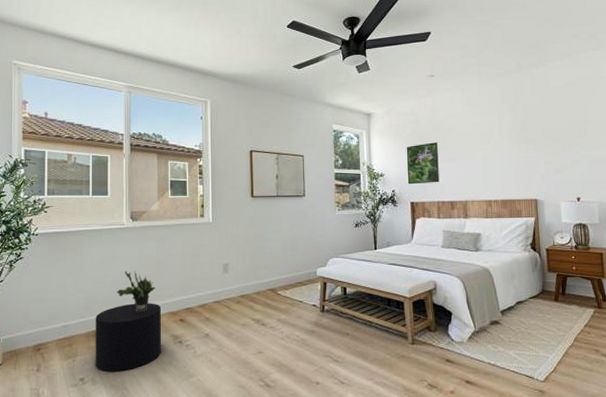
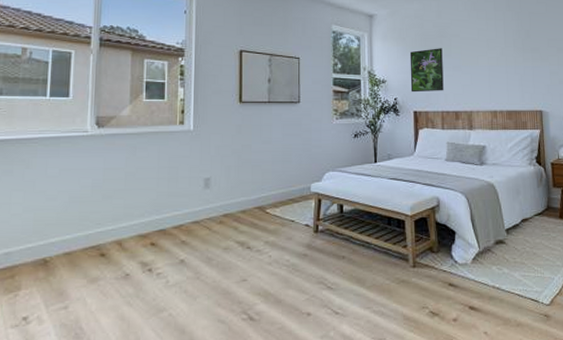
stool: present [95,303,162,372] -> none [43,224,128,309]
potted plant: present [117,270,155,312] -> none [75,186,122,236]

